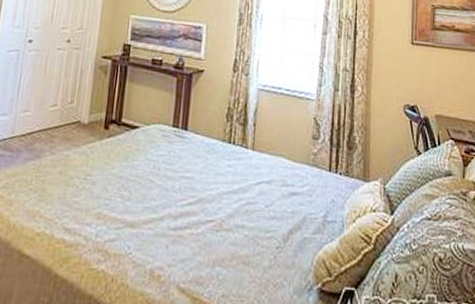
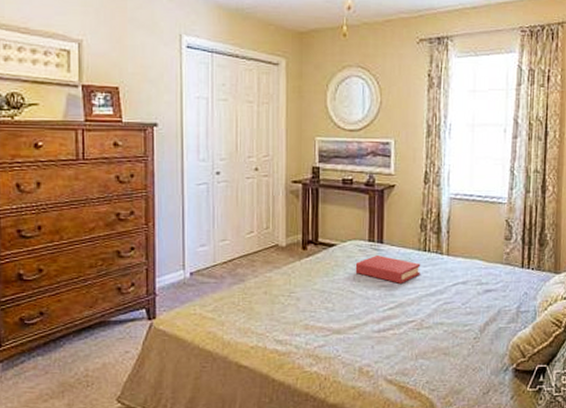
hardback book: none [156,143,225,177] -> present [355,256,421,283]

